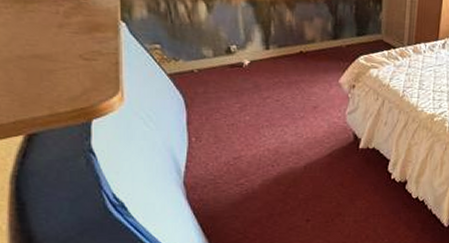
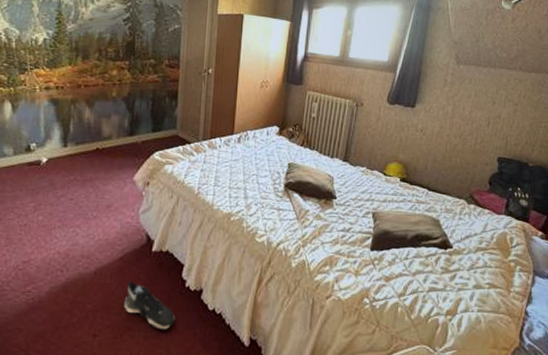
shoe: none [334,175,382,215] -> present [124,282,176,331]

